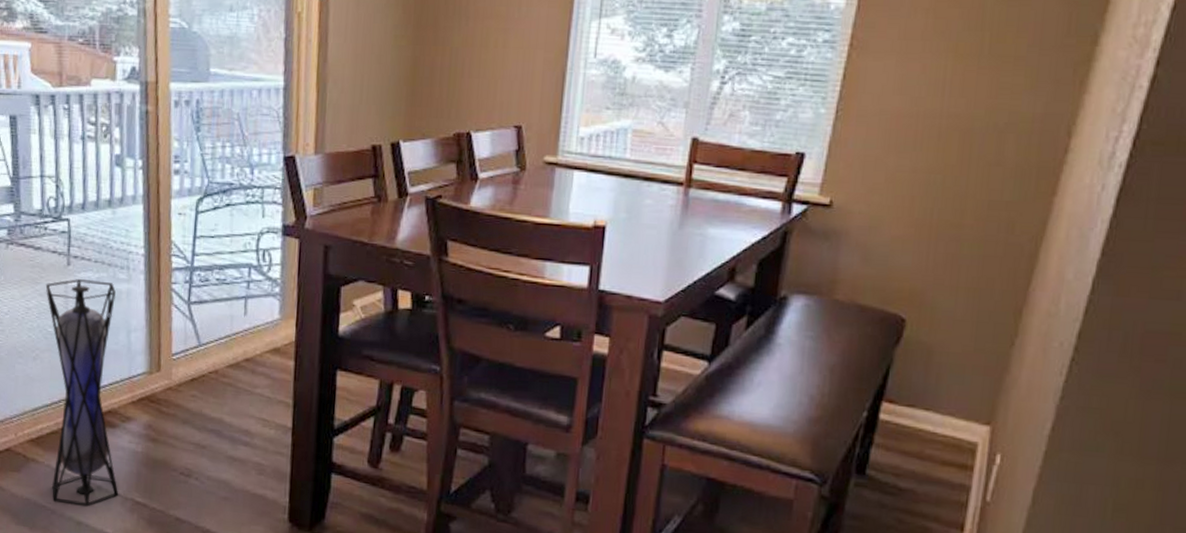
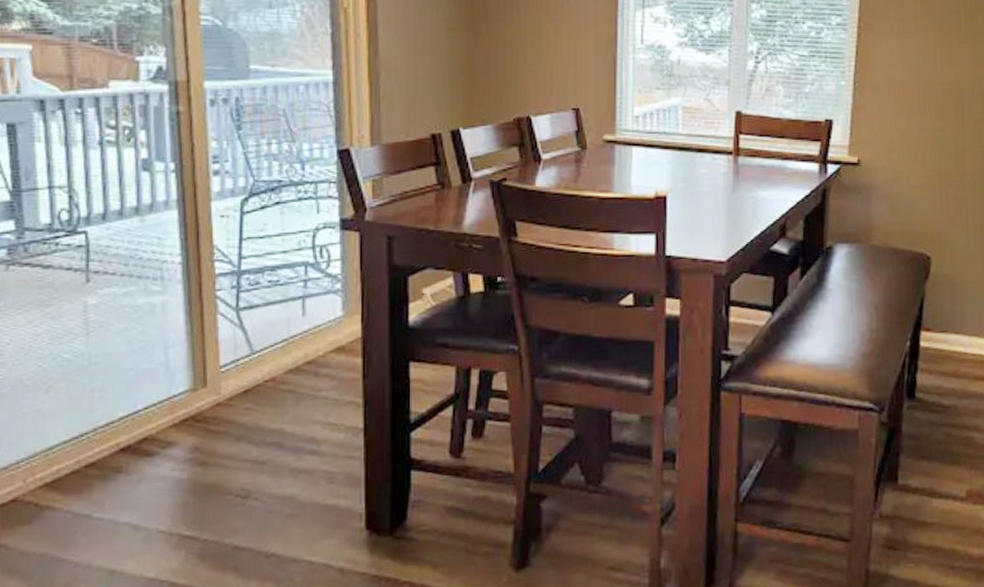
lantern: present [45,279,118,507] -> none [58,295,160,552]

